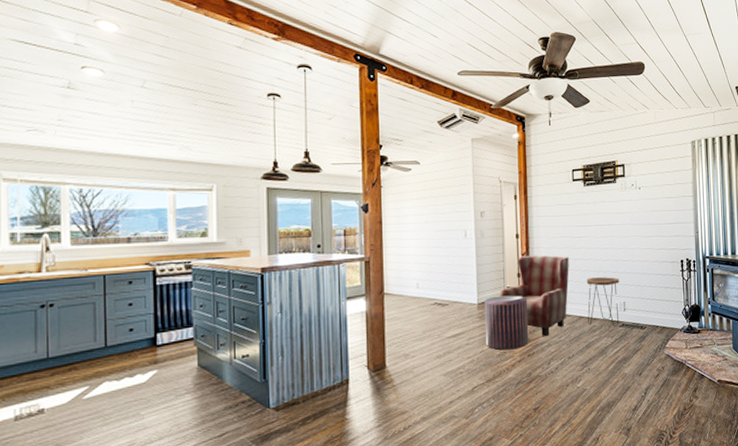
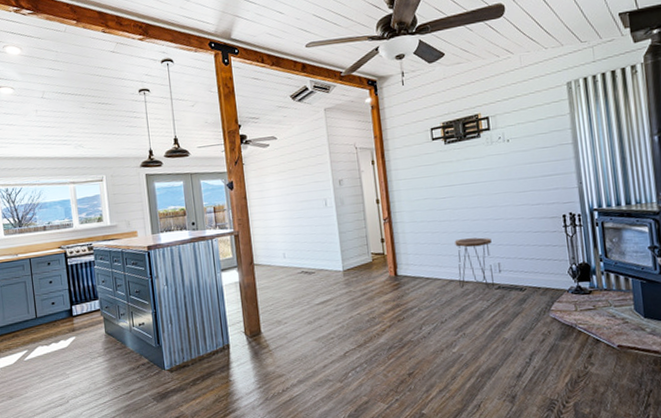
pouf: present [484,295,529,351] -> none [349,260,398,316]
armchair: present [500,255,569,337] -> none [364,218,436,302]

